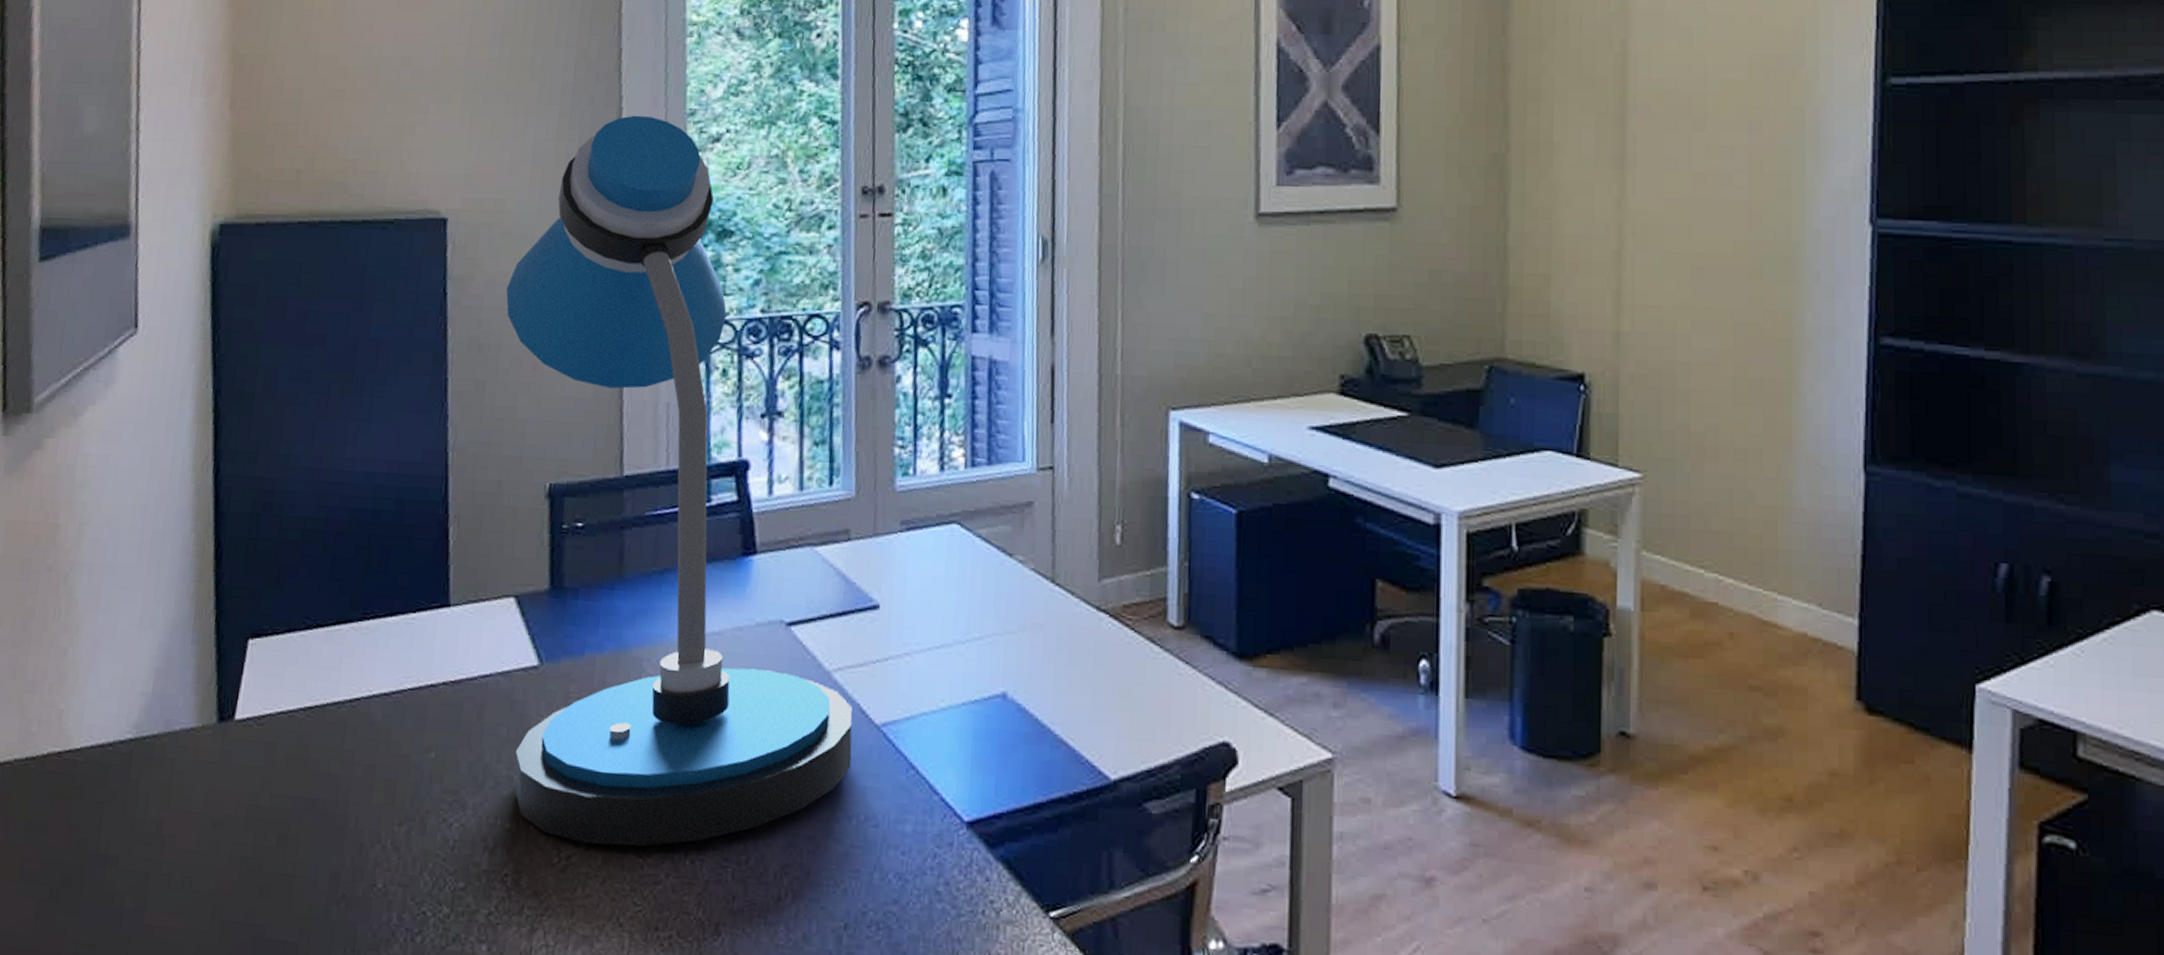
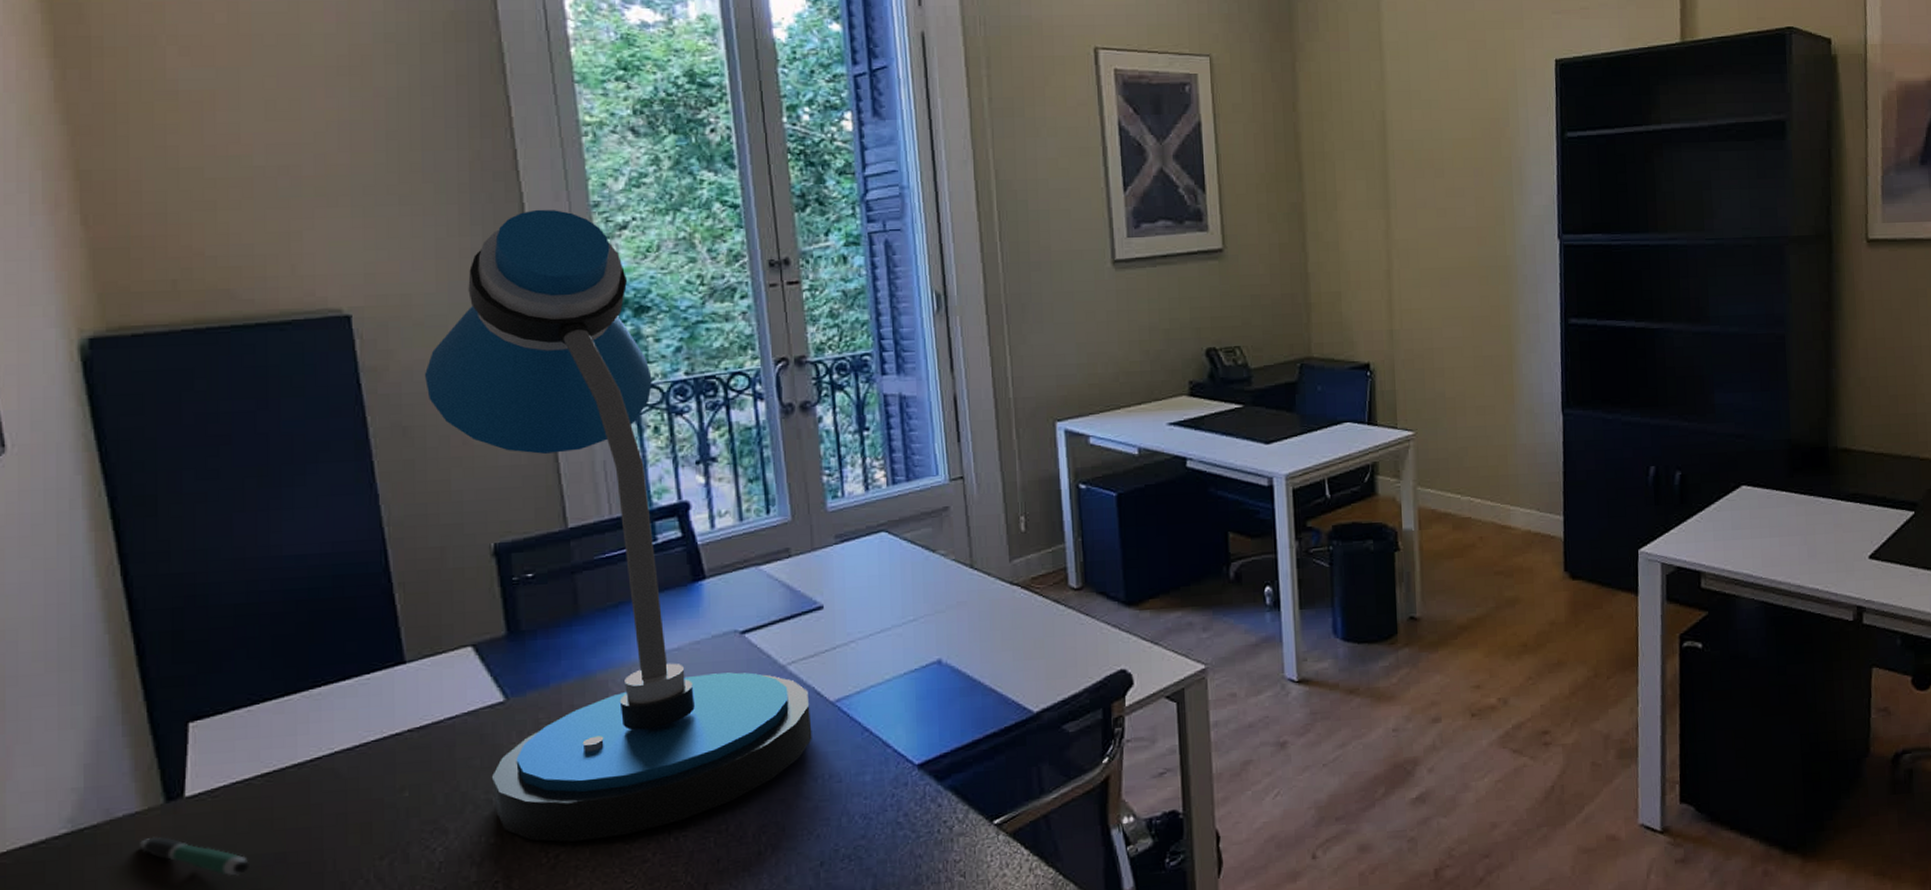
pen: none [190,757,282,816] -> present [140,836,251,877]

